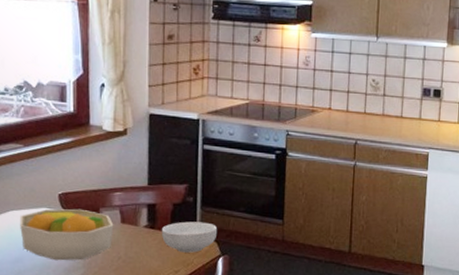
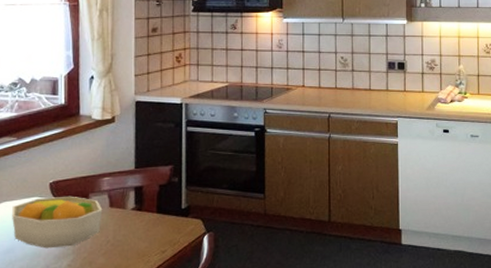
cereal bowl: present [161,221,218,253] -> none [148,201,202,232]

